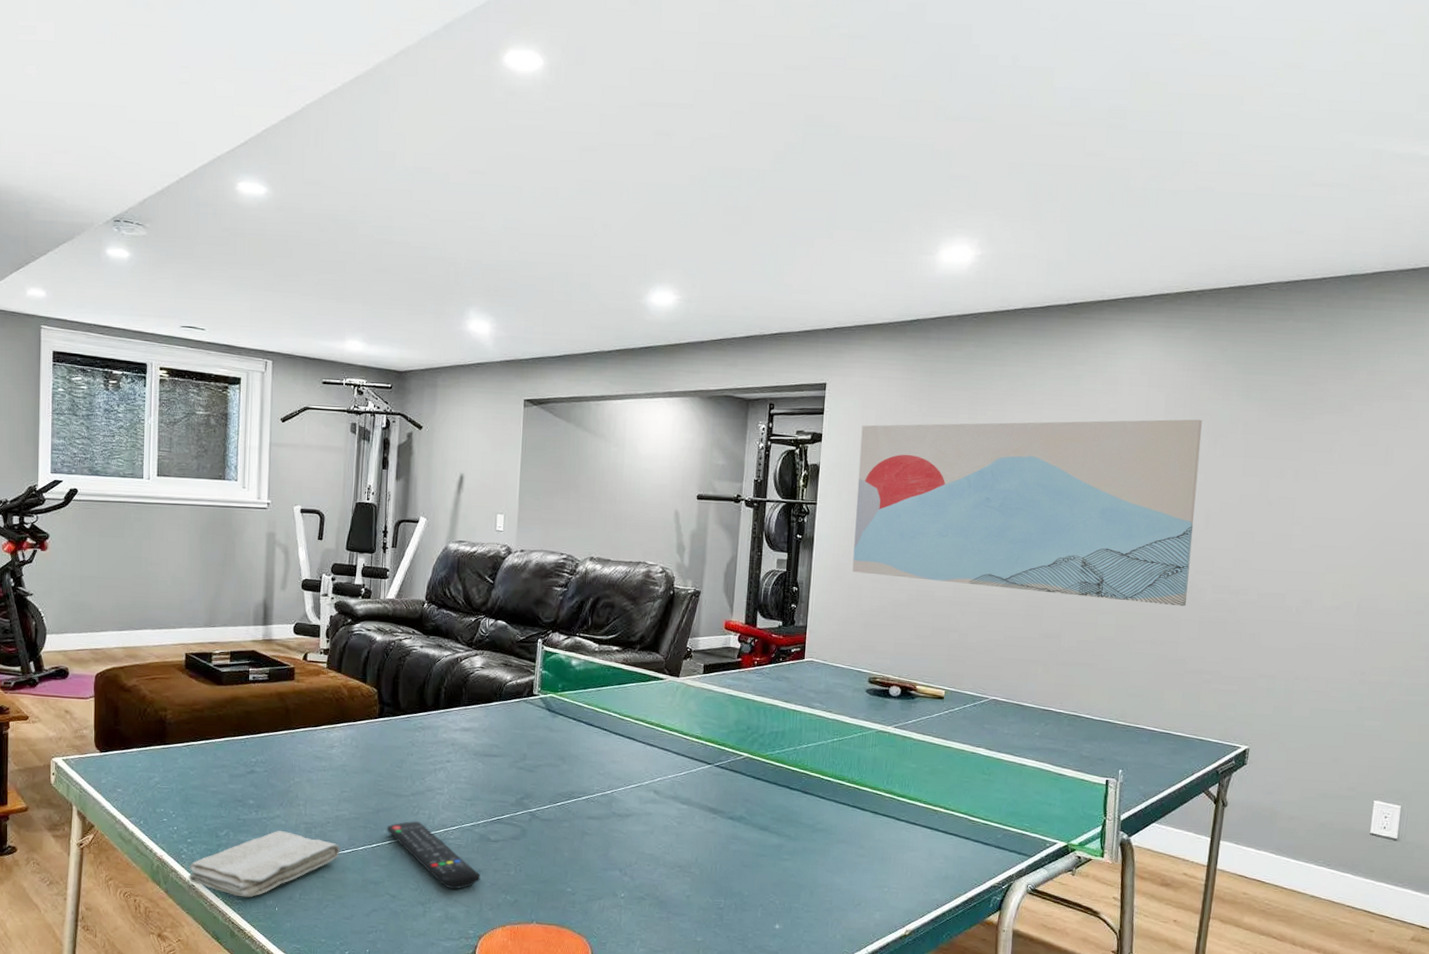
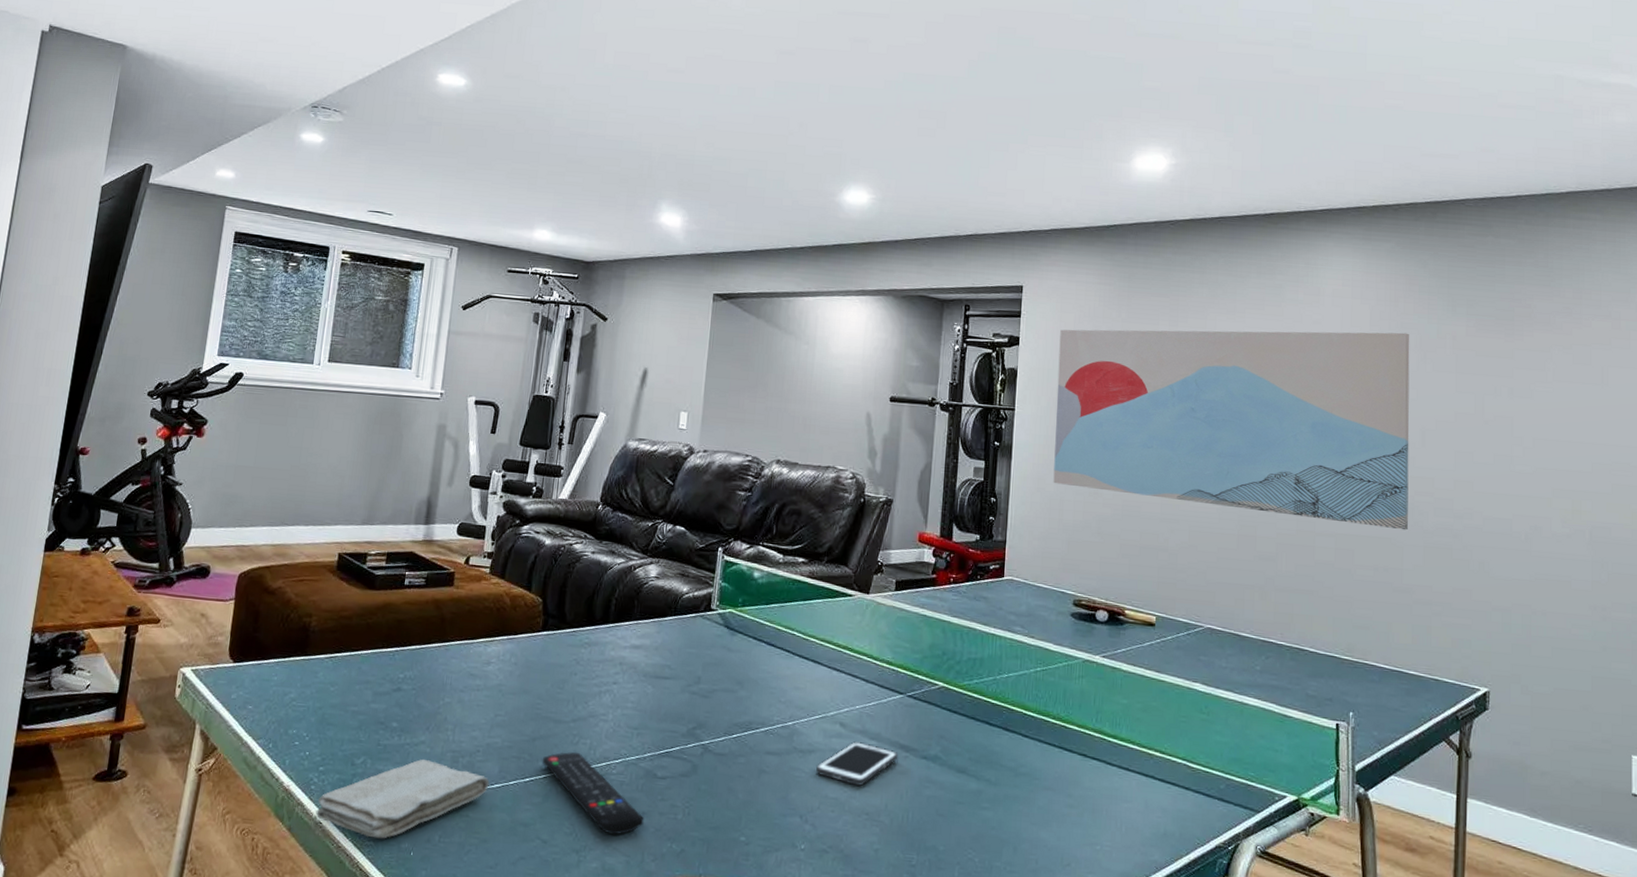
cell phone: none [633,806,706,843] -> present [816,742,897,786]

